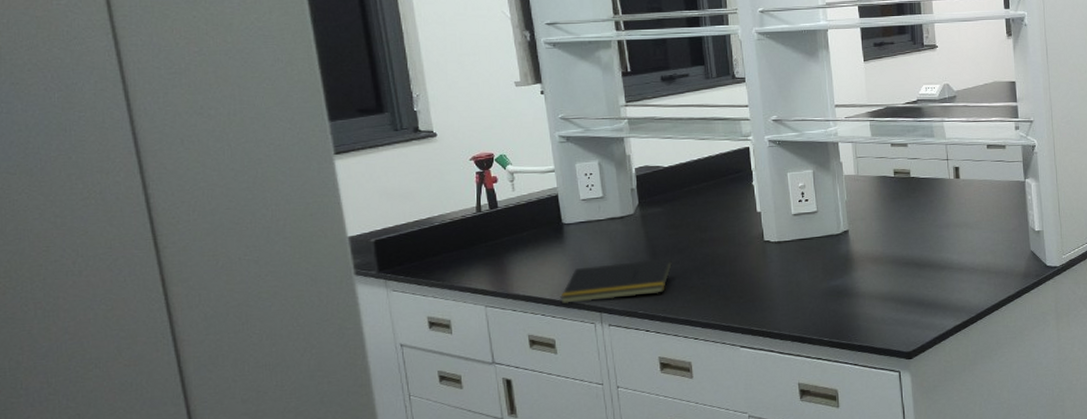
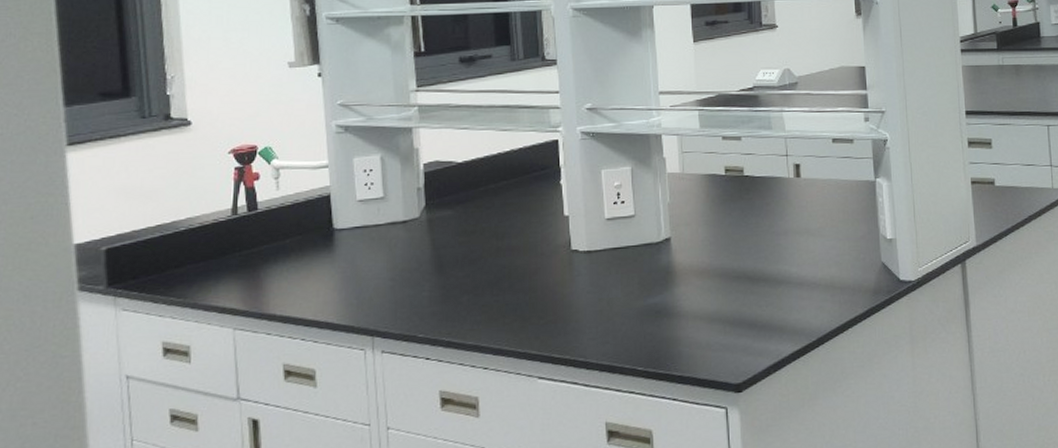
notepad: present [560,259,672,305] -> none [325,271,461,327]

